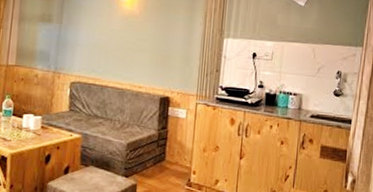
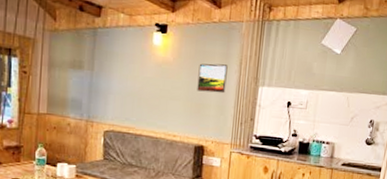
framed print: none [162,16,193,45] -> present [197,63,228,94]

